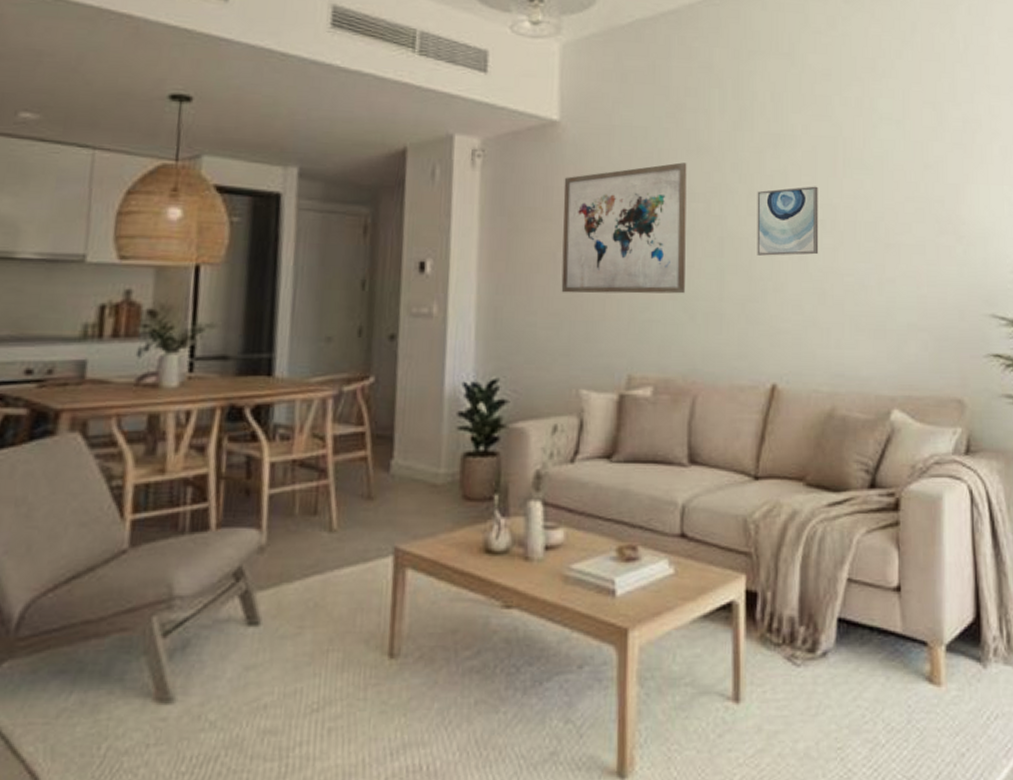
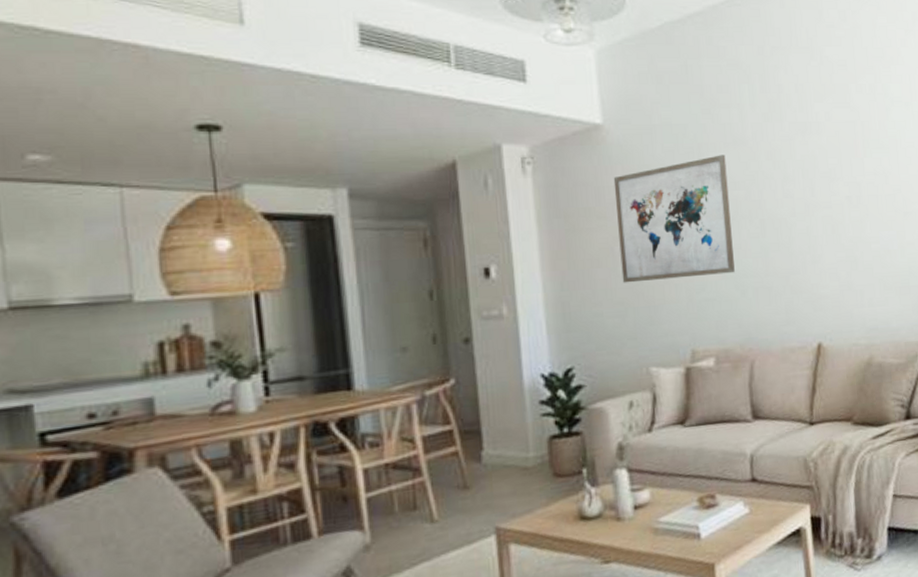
wall art: present [757,186,819,256] -> none [790,167,848,233]

